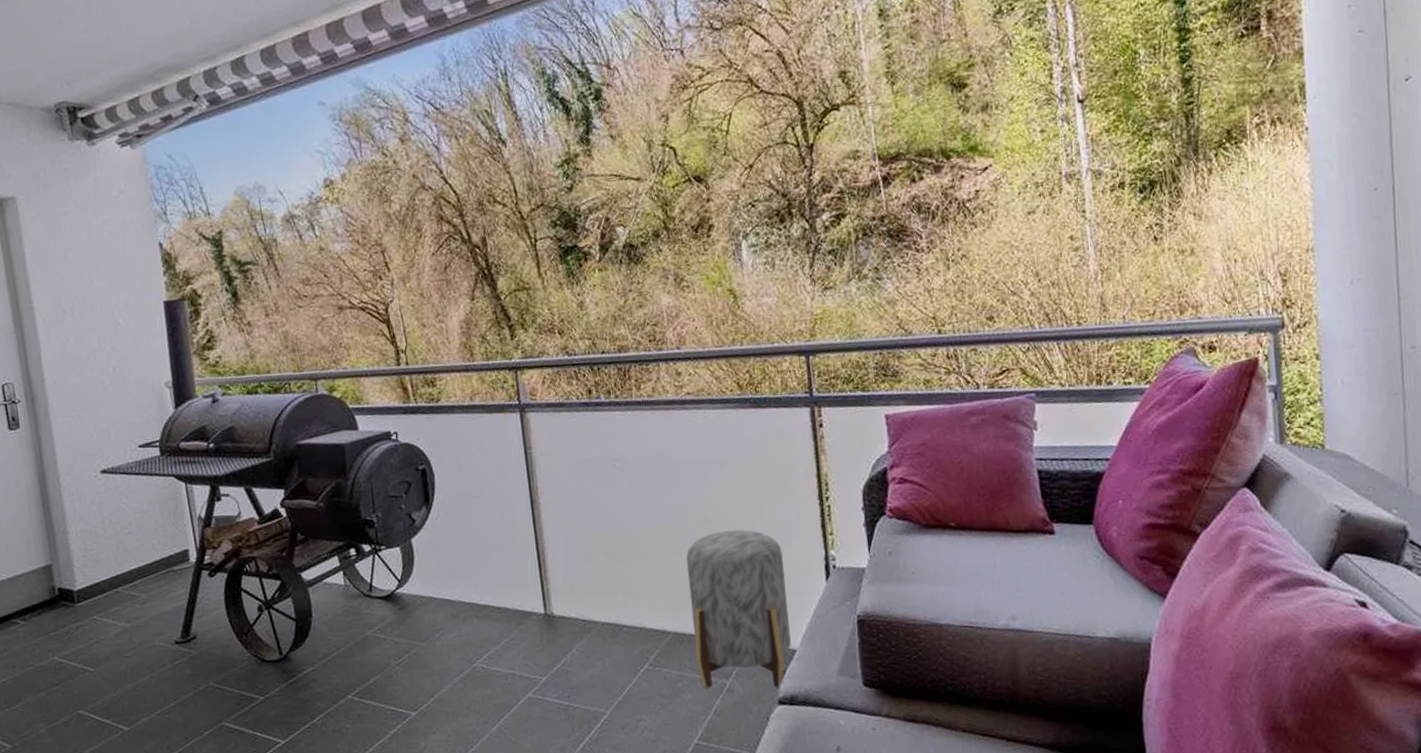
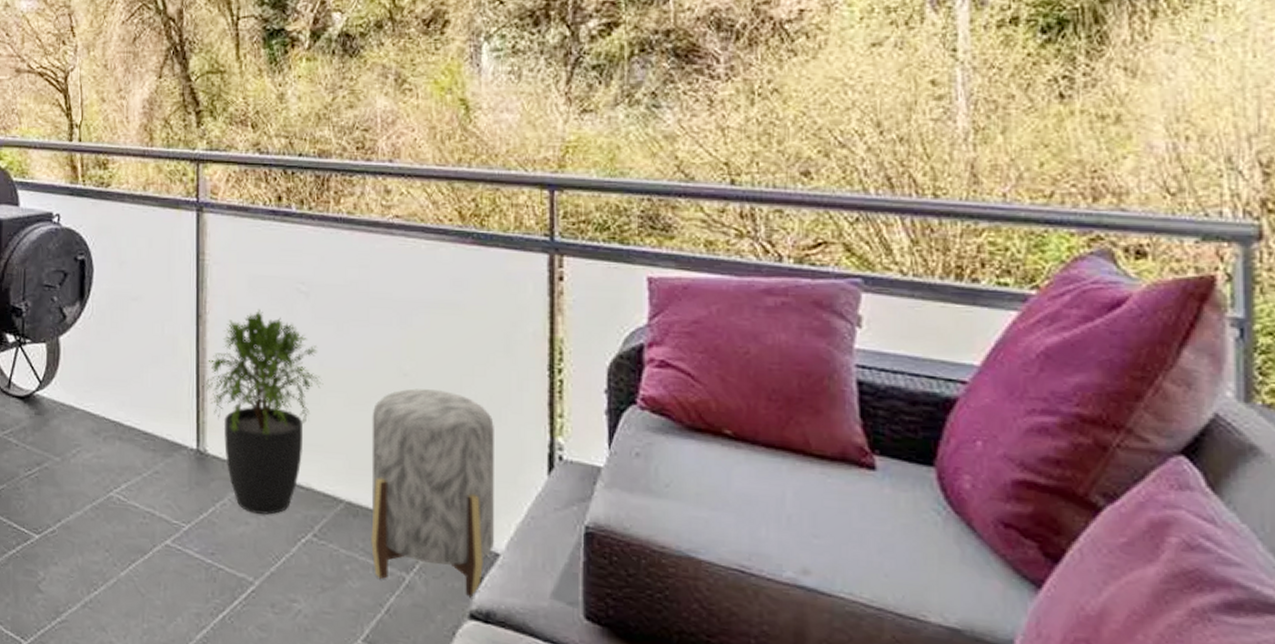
potted plant: none [543,487,644,657] -> present [202,309,324,515]

